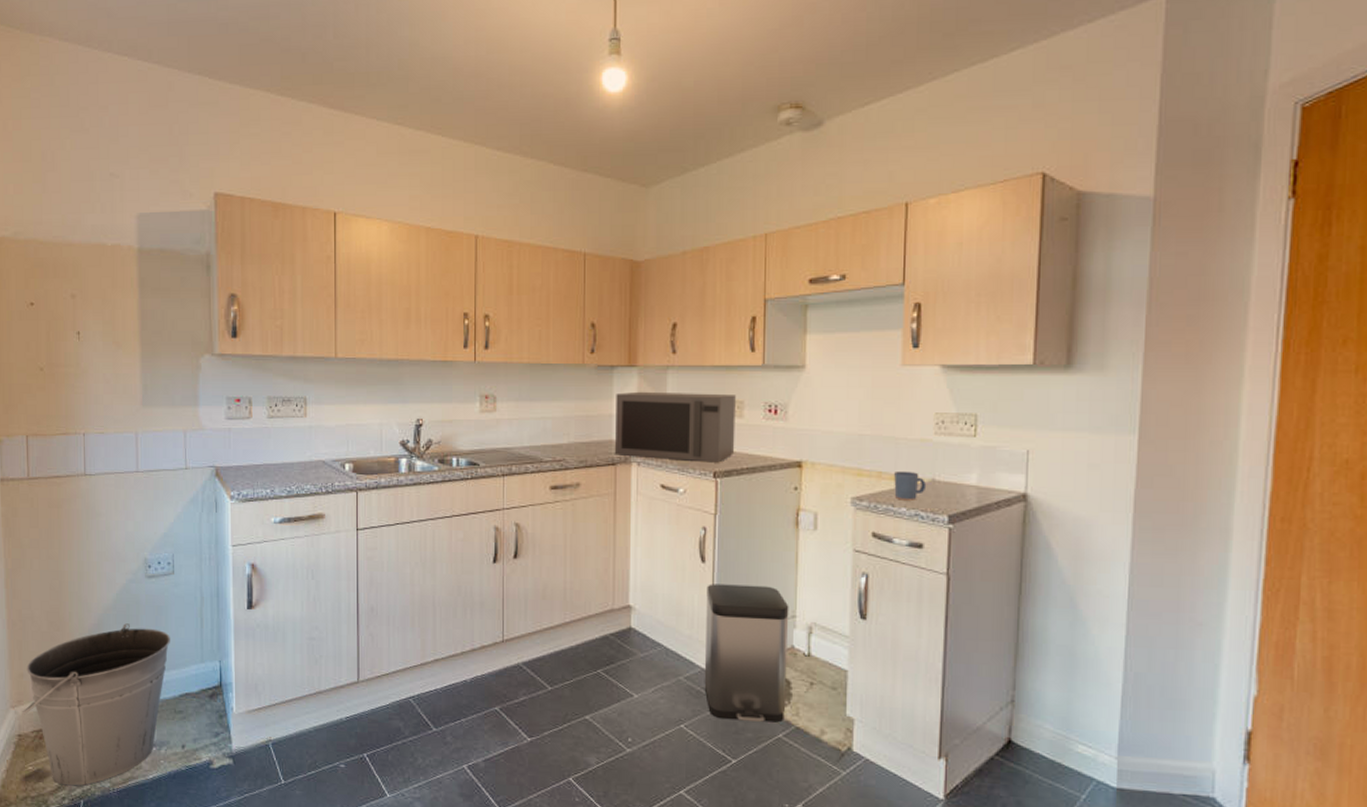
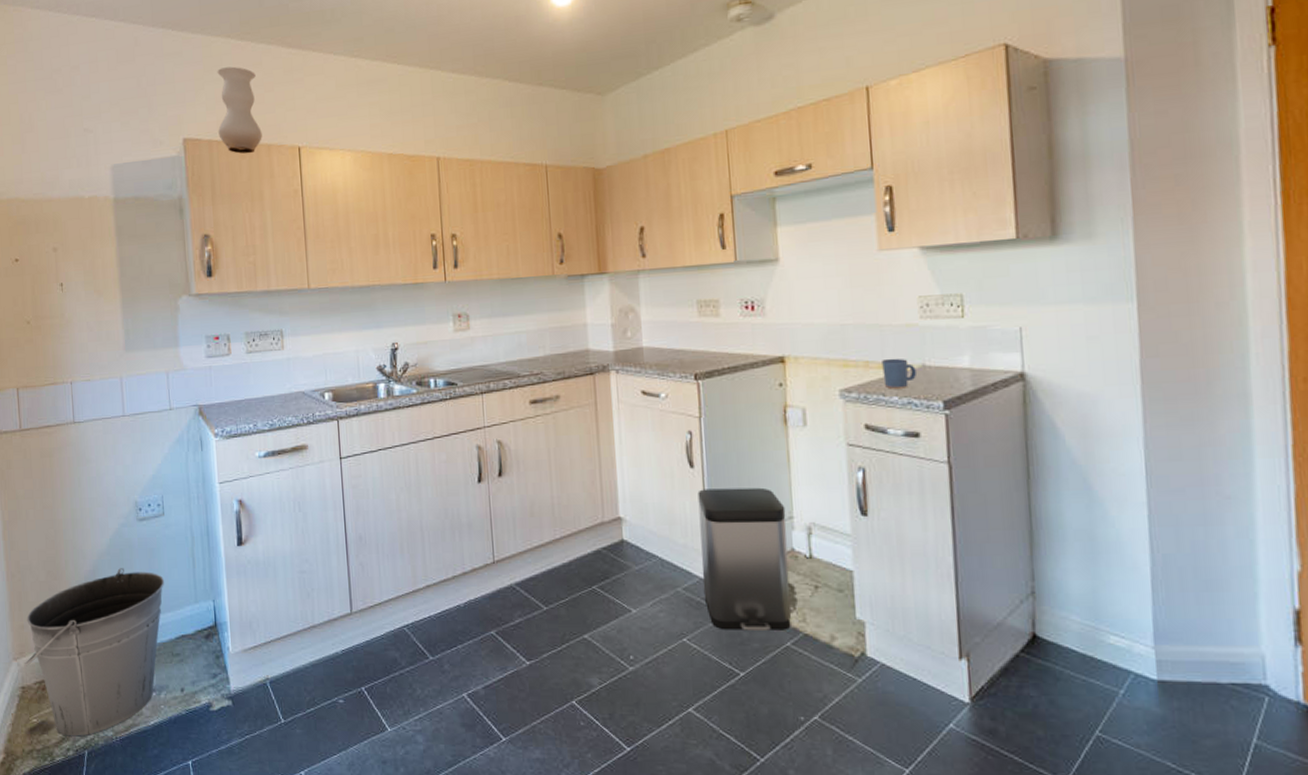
vase: none [252,122,297,215] -> present [217,66,262,154]
microwave: present [614,391,736,463] -> none [588,294,715,365]

